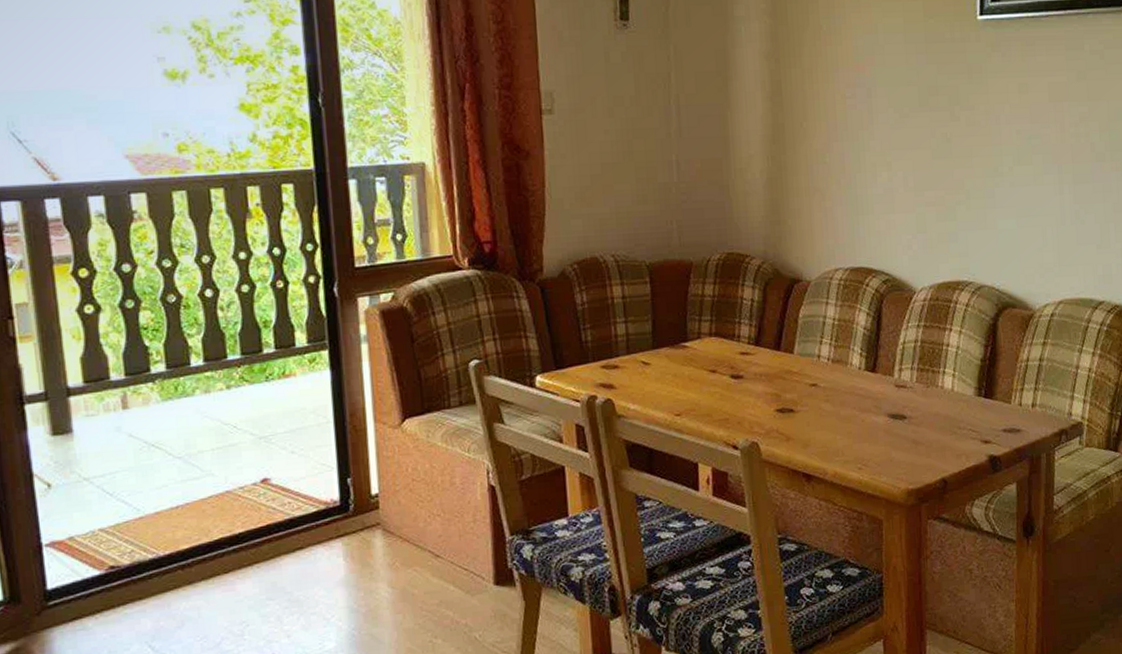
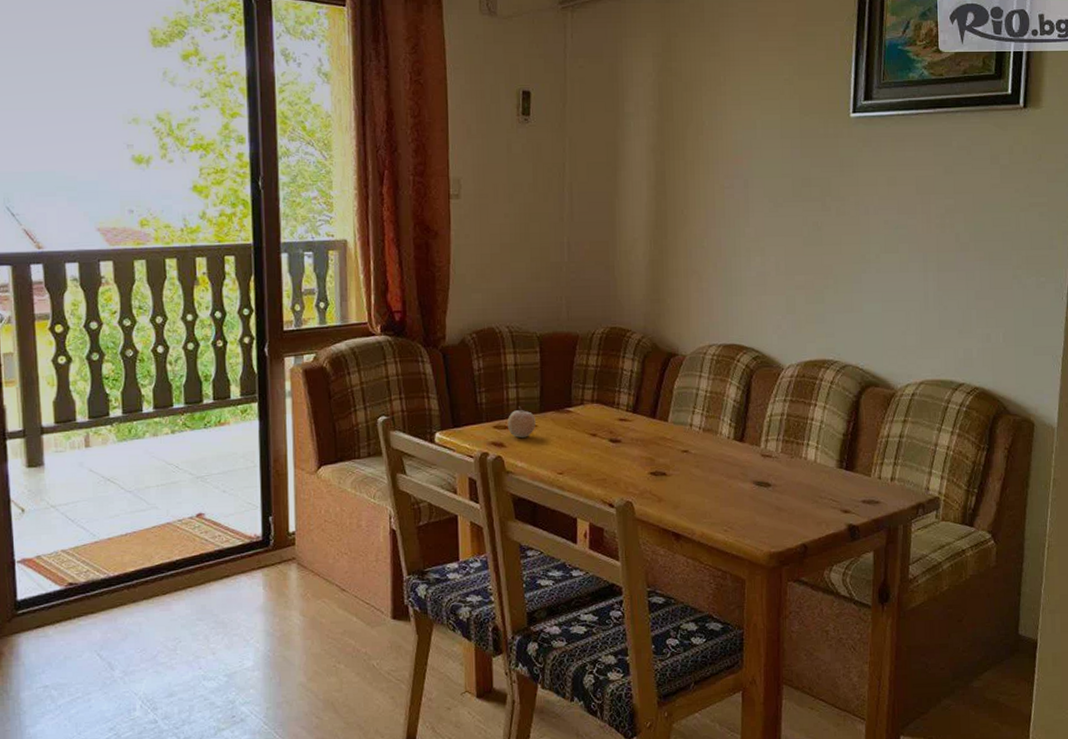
fruit: none [616,343,648,378] -> present [507,406,536,438]

